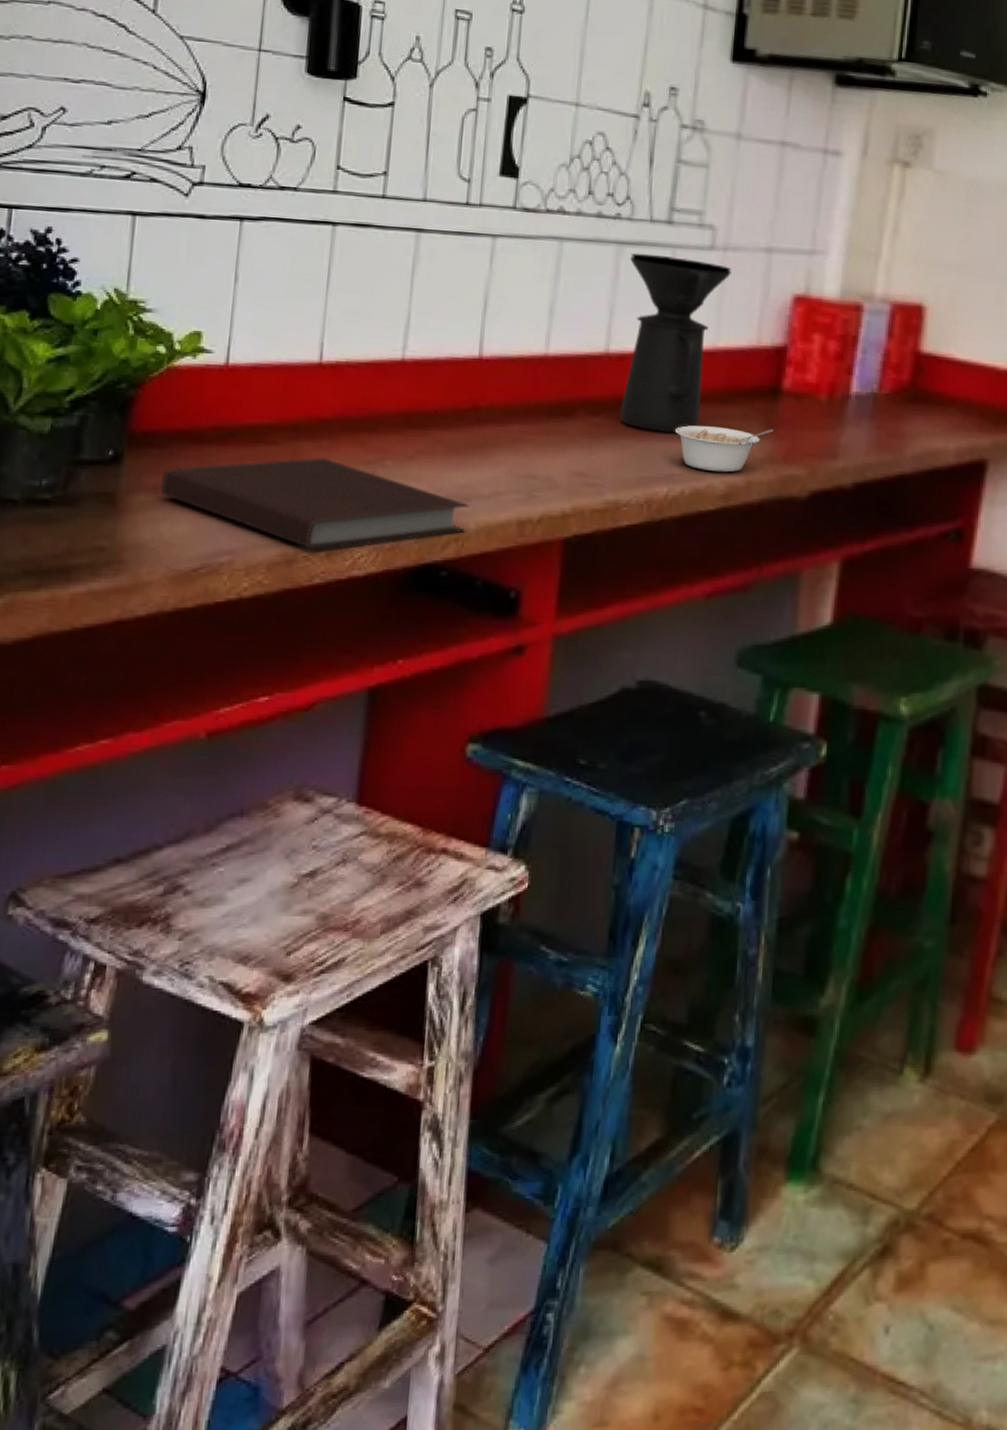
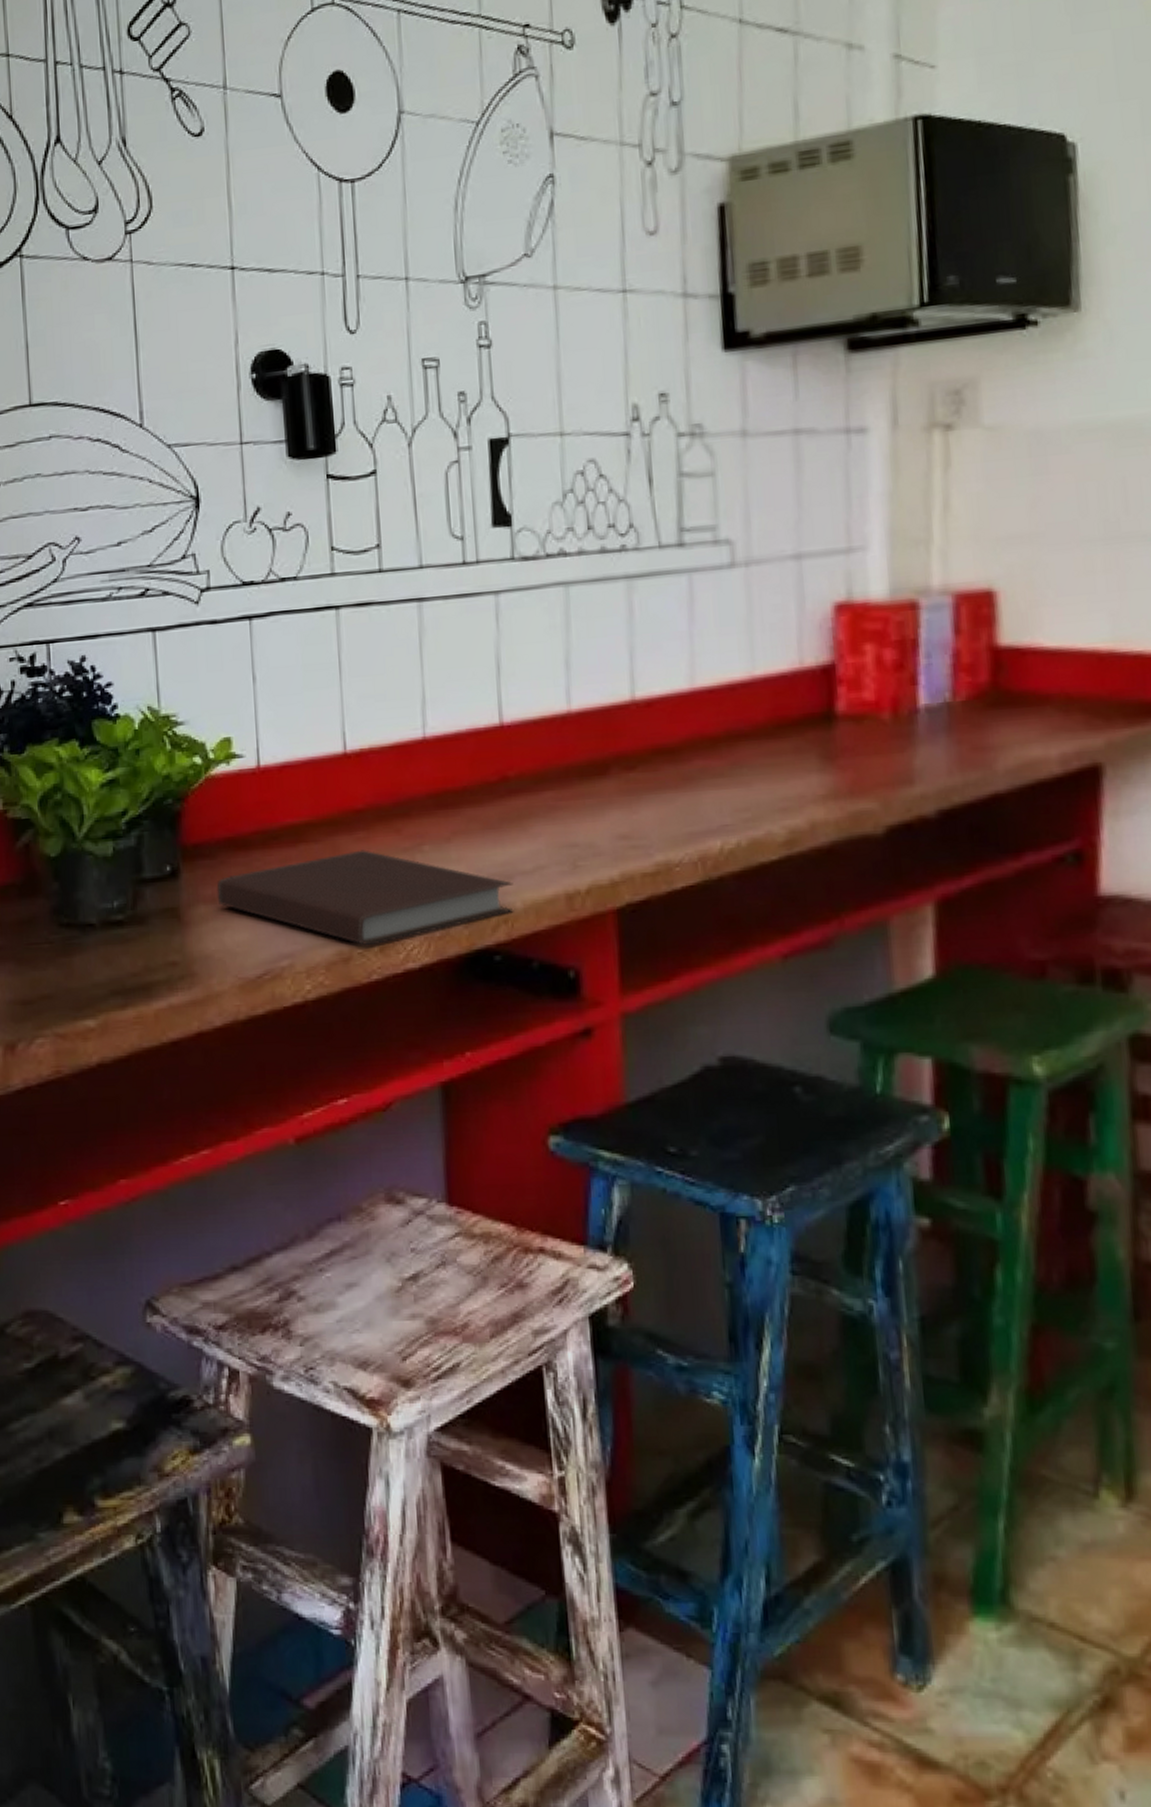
coffee maker: present [620,253,731,433] -> none [643,581,758,780]
legume: present [674,425,773,473] -> none [720,760,833,817]

